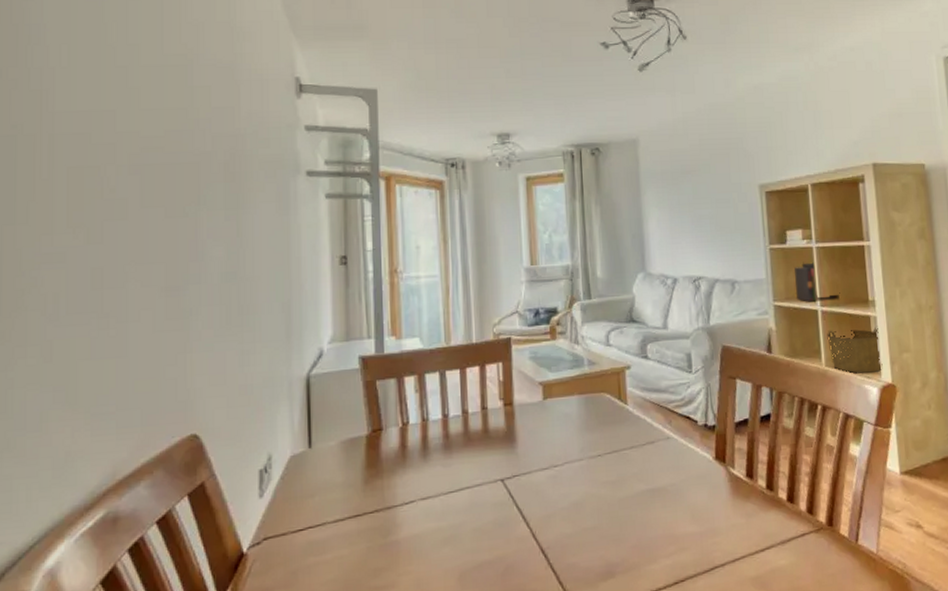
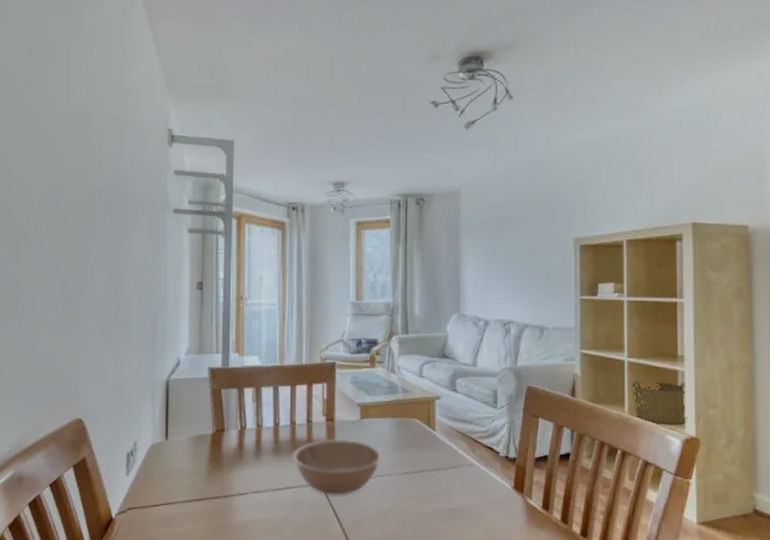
bowl: none [465,424,570,492] -> present [292,438,382,495]
books: present [794,263,840,302] -> none [604,315,648,353]

